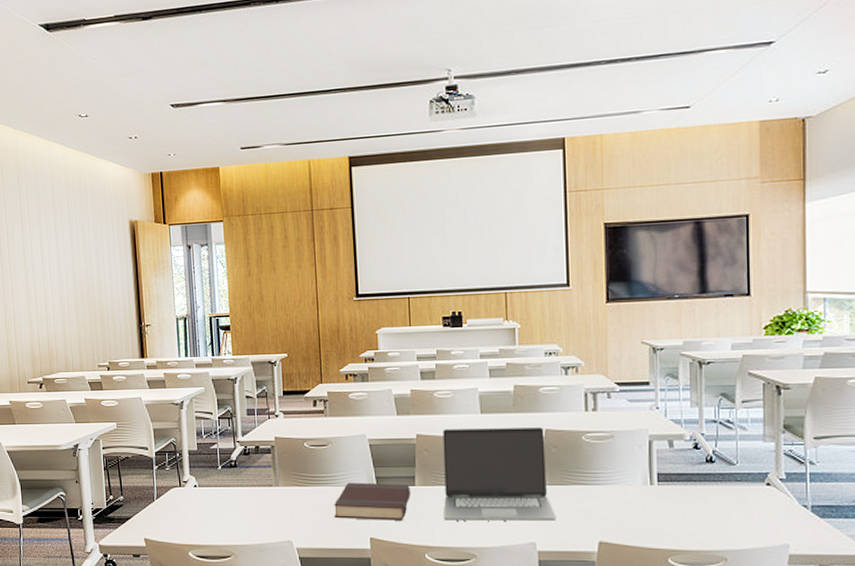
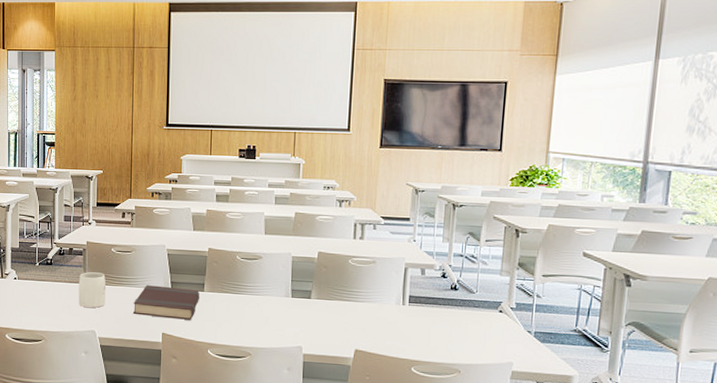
mug: none [268,472,302,515] -> present [78,272,107,309]
laptop: present [443,427,556,521] -> none [226,245,321,330]

